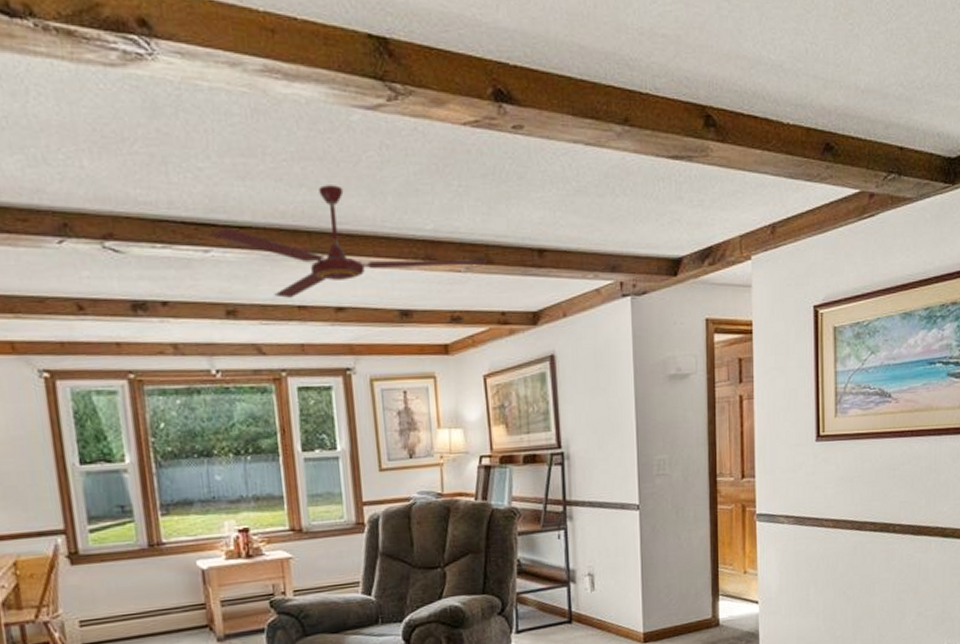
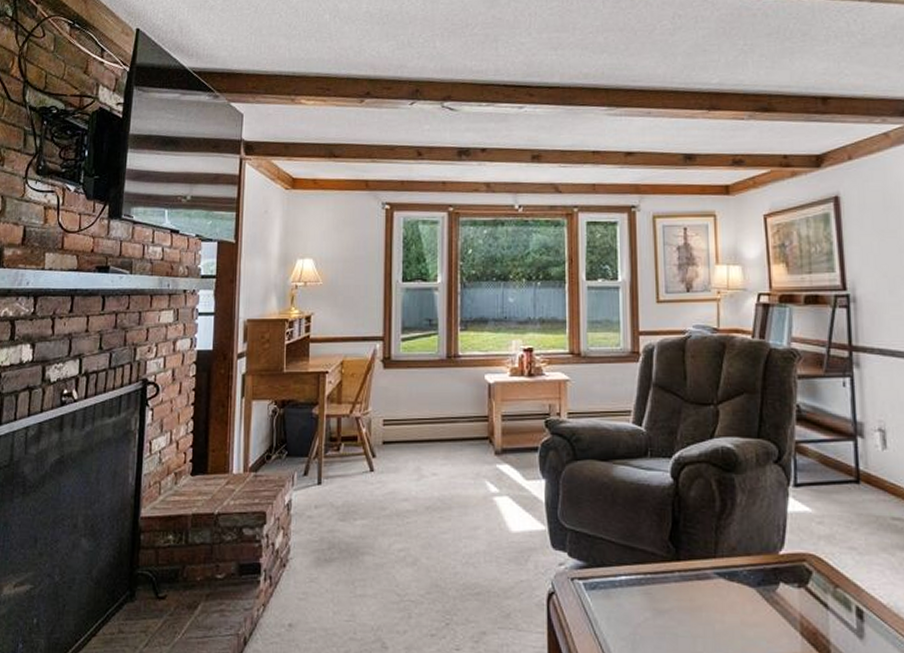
ceiling fan: present [210,185,488,298] -> none [525,50,771,145]

